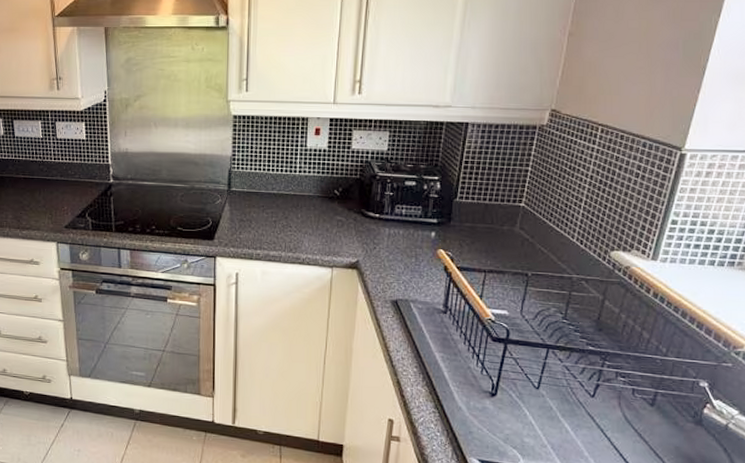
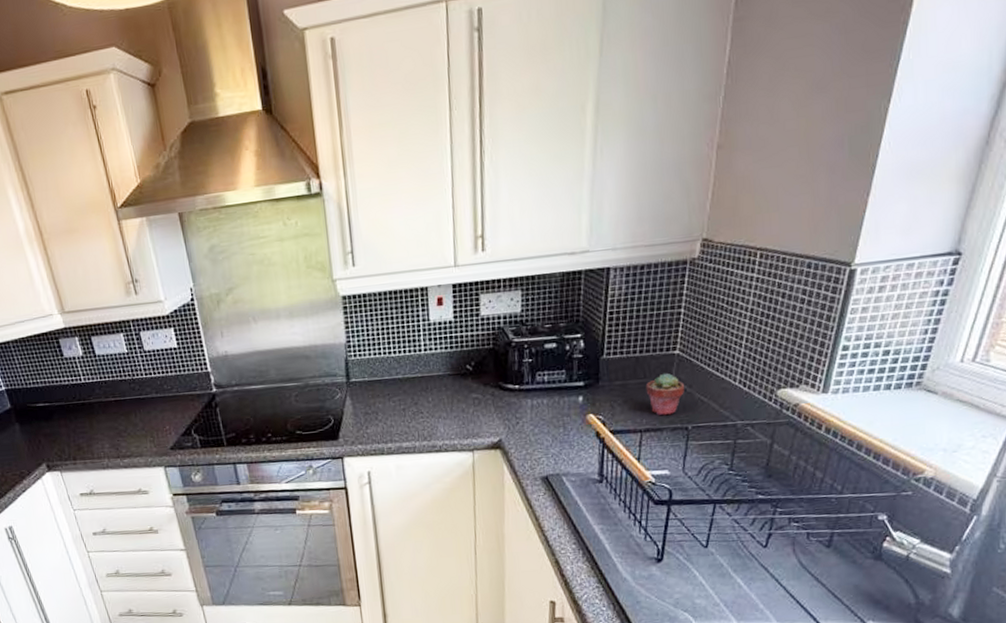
potted succulent: none [492,221,527,261] -> present [645,373,684,416]

